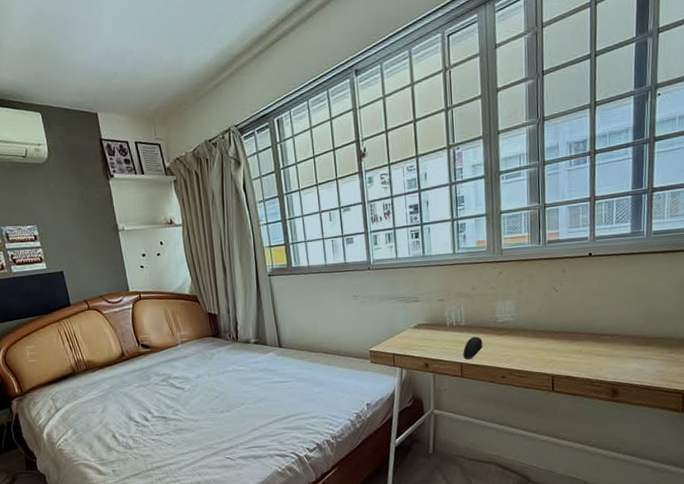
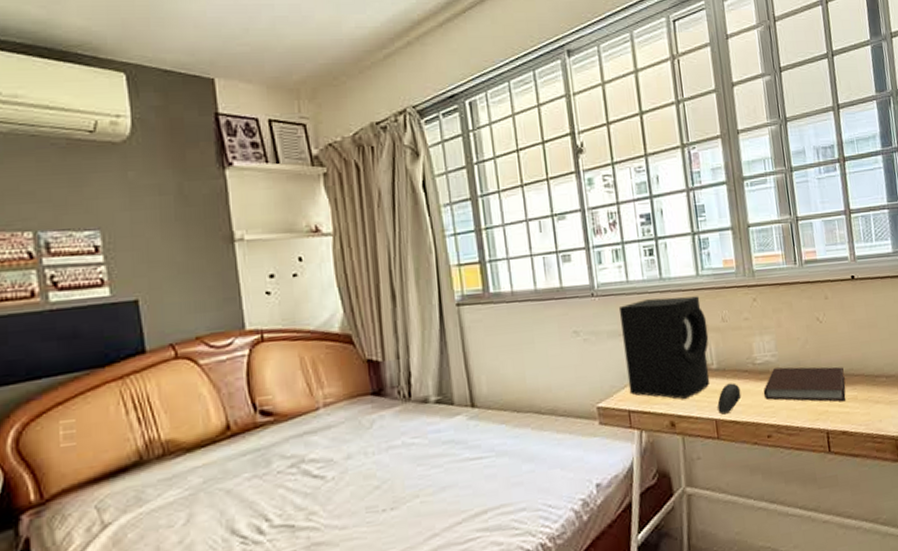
speaker: none [389,269,460,347] -> present [618,296,710,399]
notebook: none [501,325,573,354] -> present [763,366,846,402]

